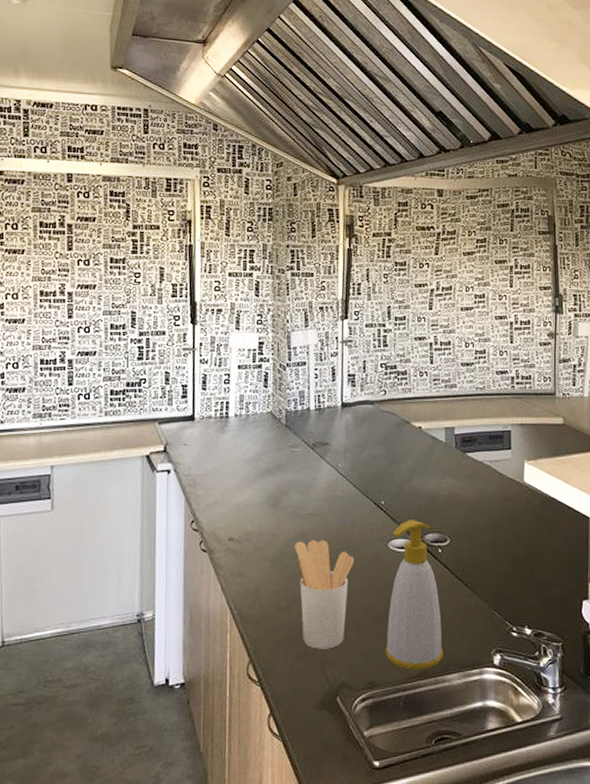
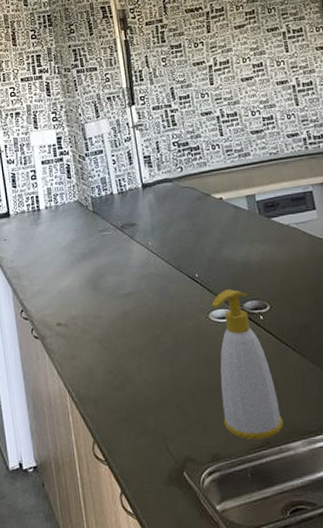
utensil holder: present [295,540,355,649] -> none [119,317,181,425]

